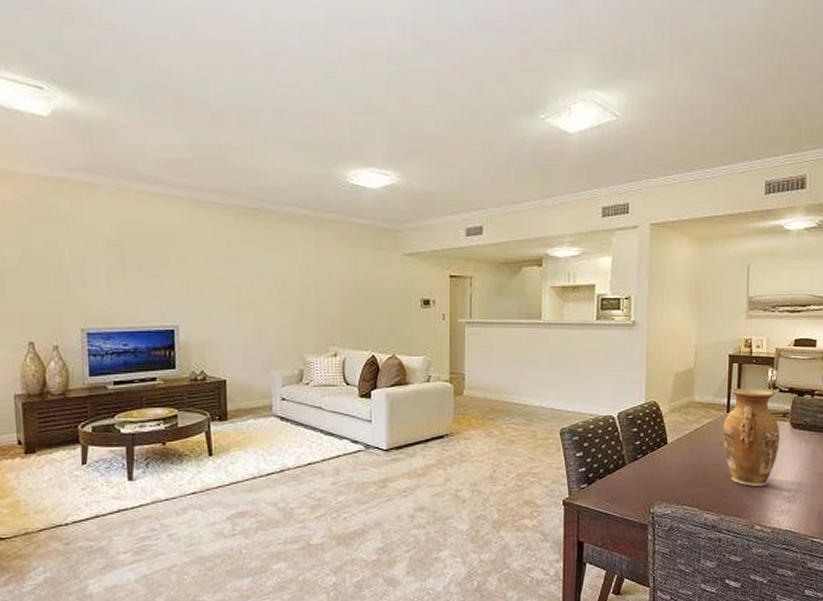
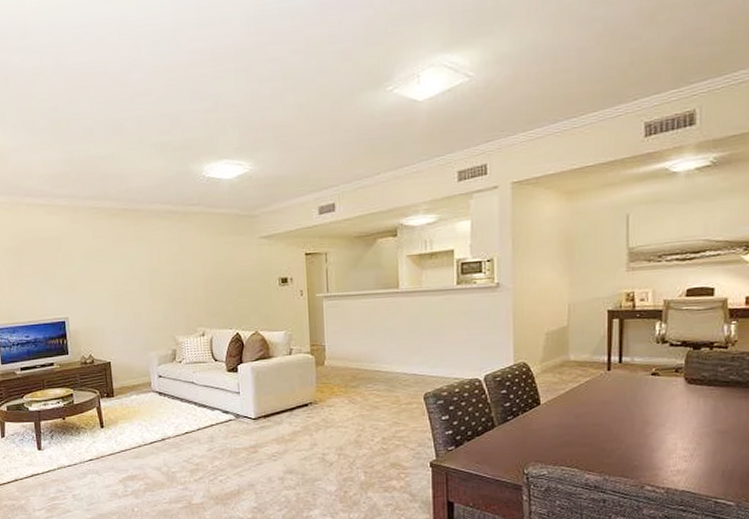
vase: present [722,388,780,487] -> none [603,343,673,446]

